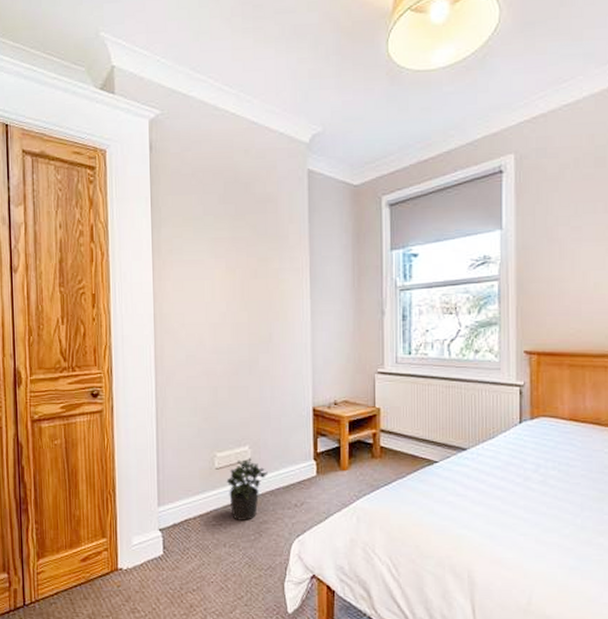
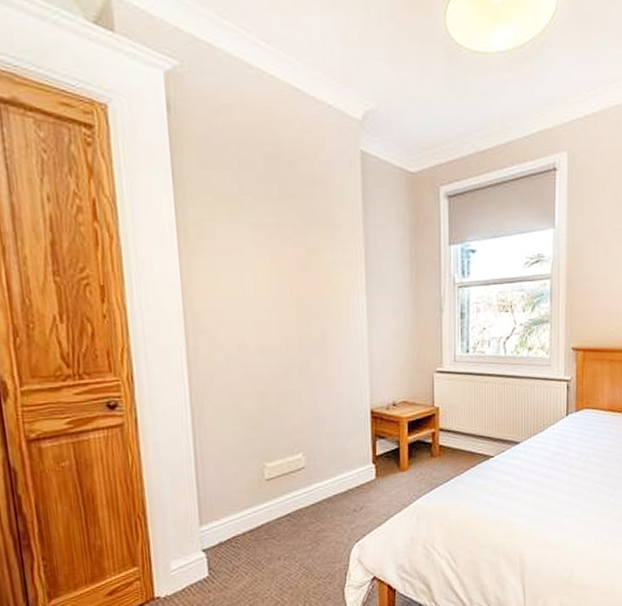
potted plant: present [226,458,268,520] -> none [278,466,324,532]

